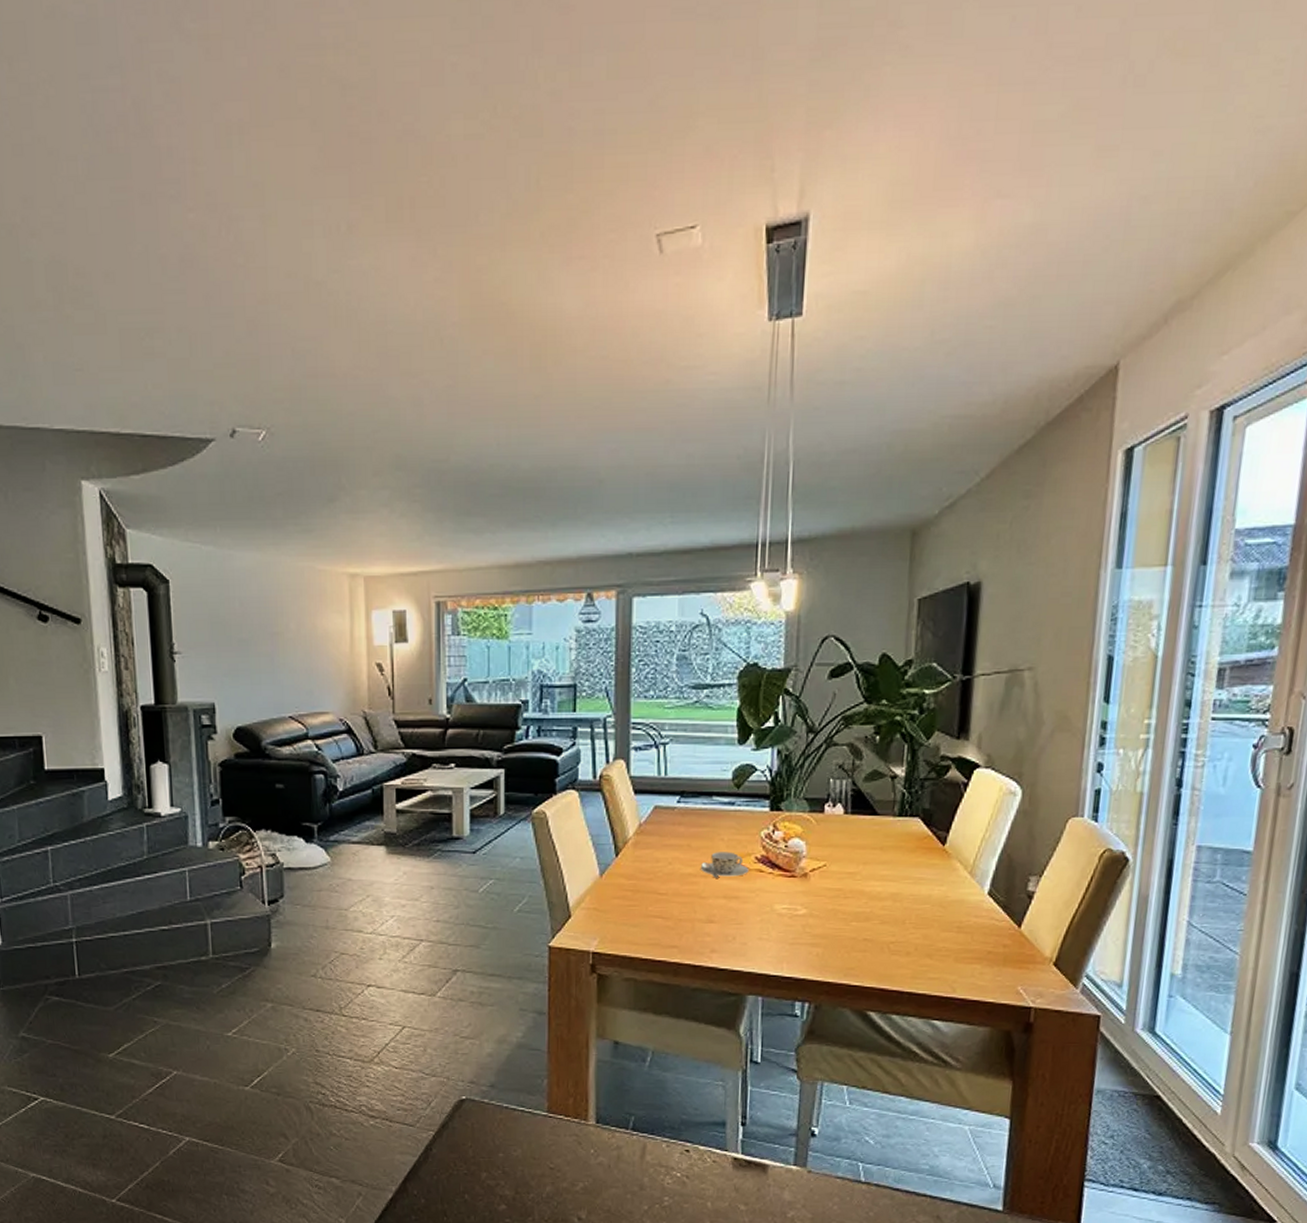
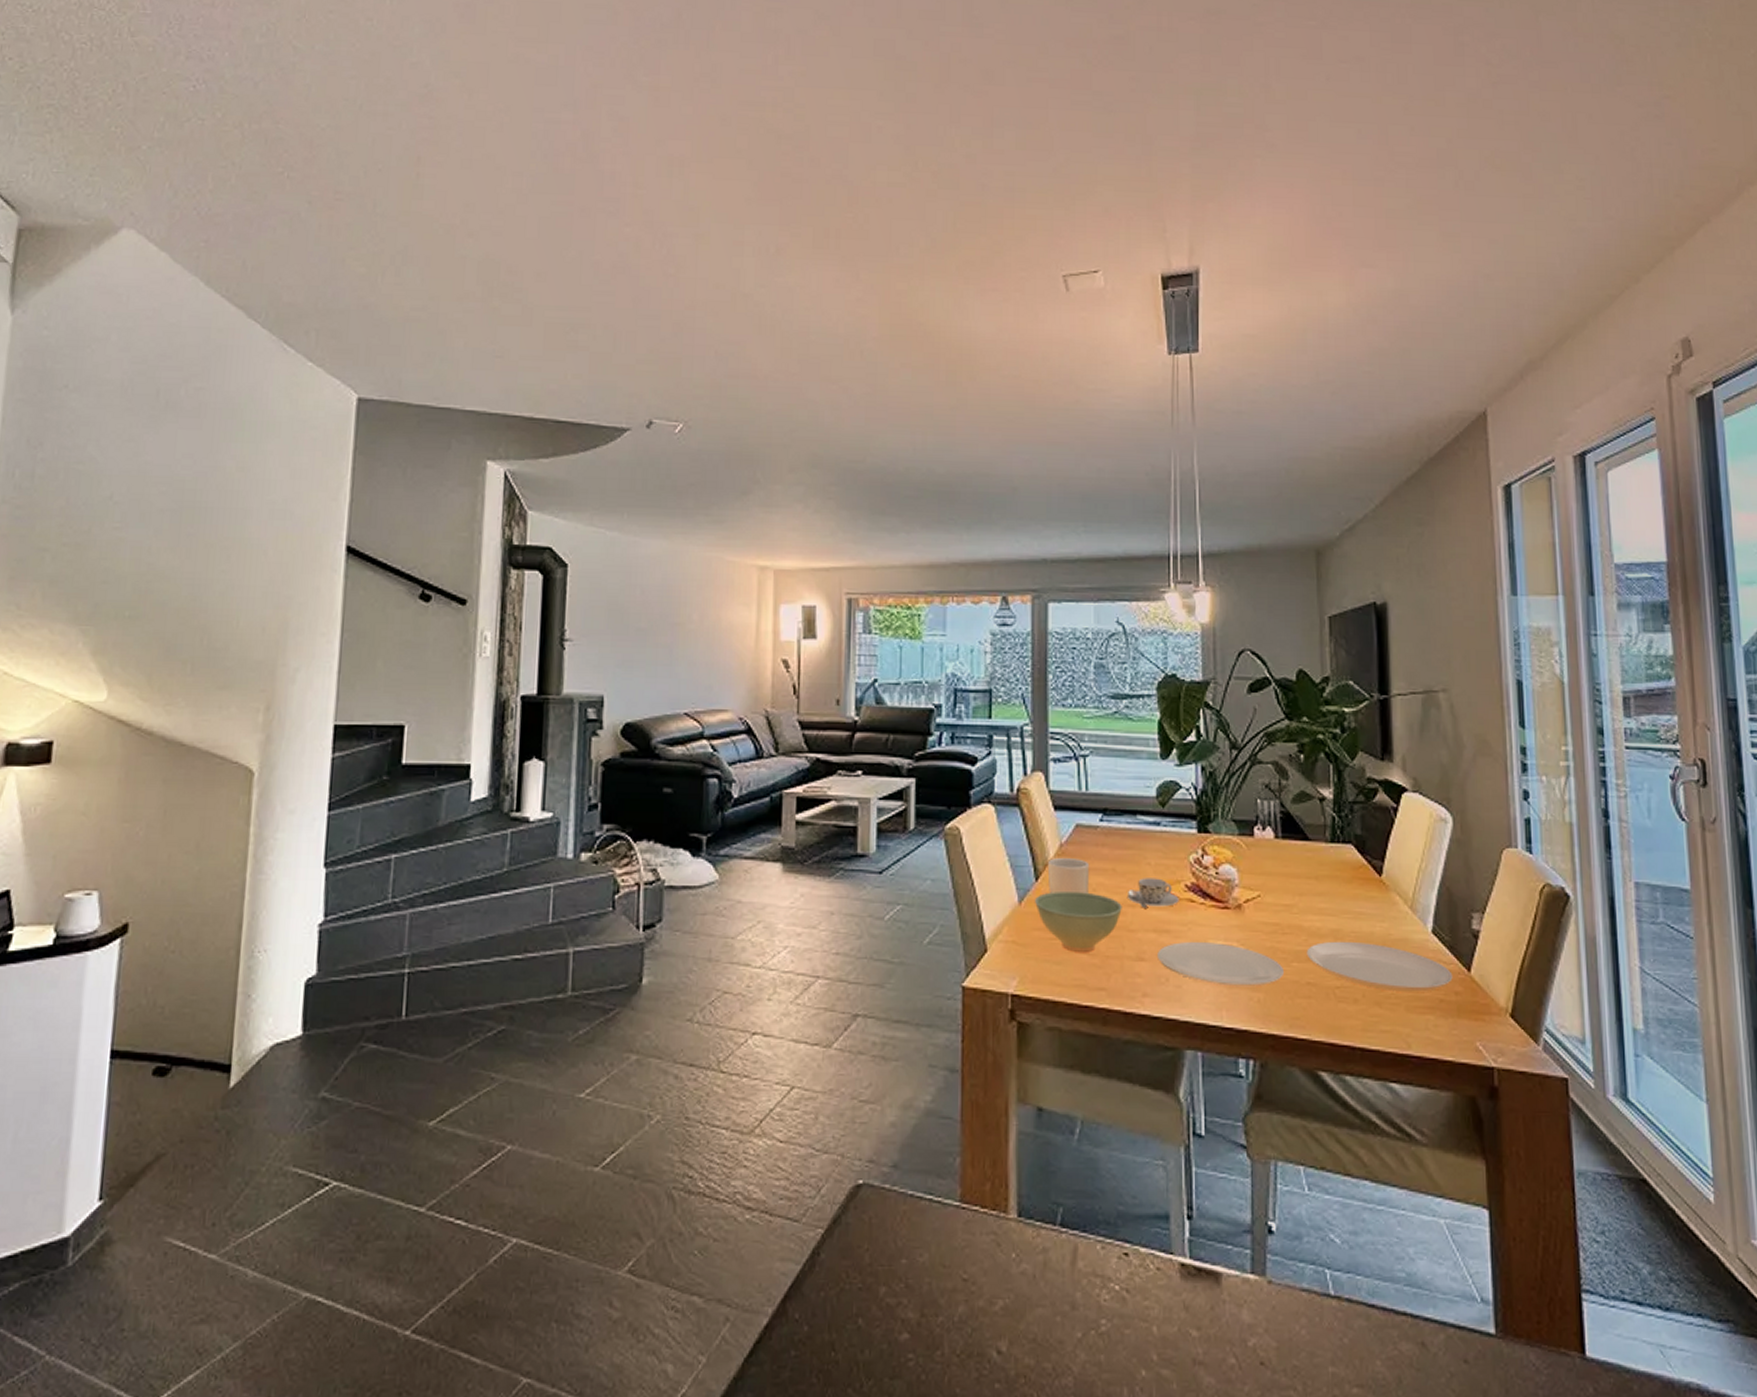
bowl: none [615,864,695,916] -> present [1035,890,1122,952]
mug: none [627,835,667,867] -> present [1047,857,1090,894]
plate: none [726,906,844,944] -> present [1157,942,1285,987]
plate: none [865,903,1003,947] -> present [1306,941,1453,993]

